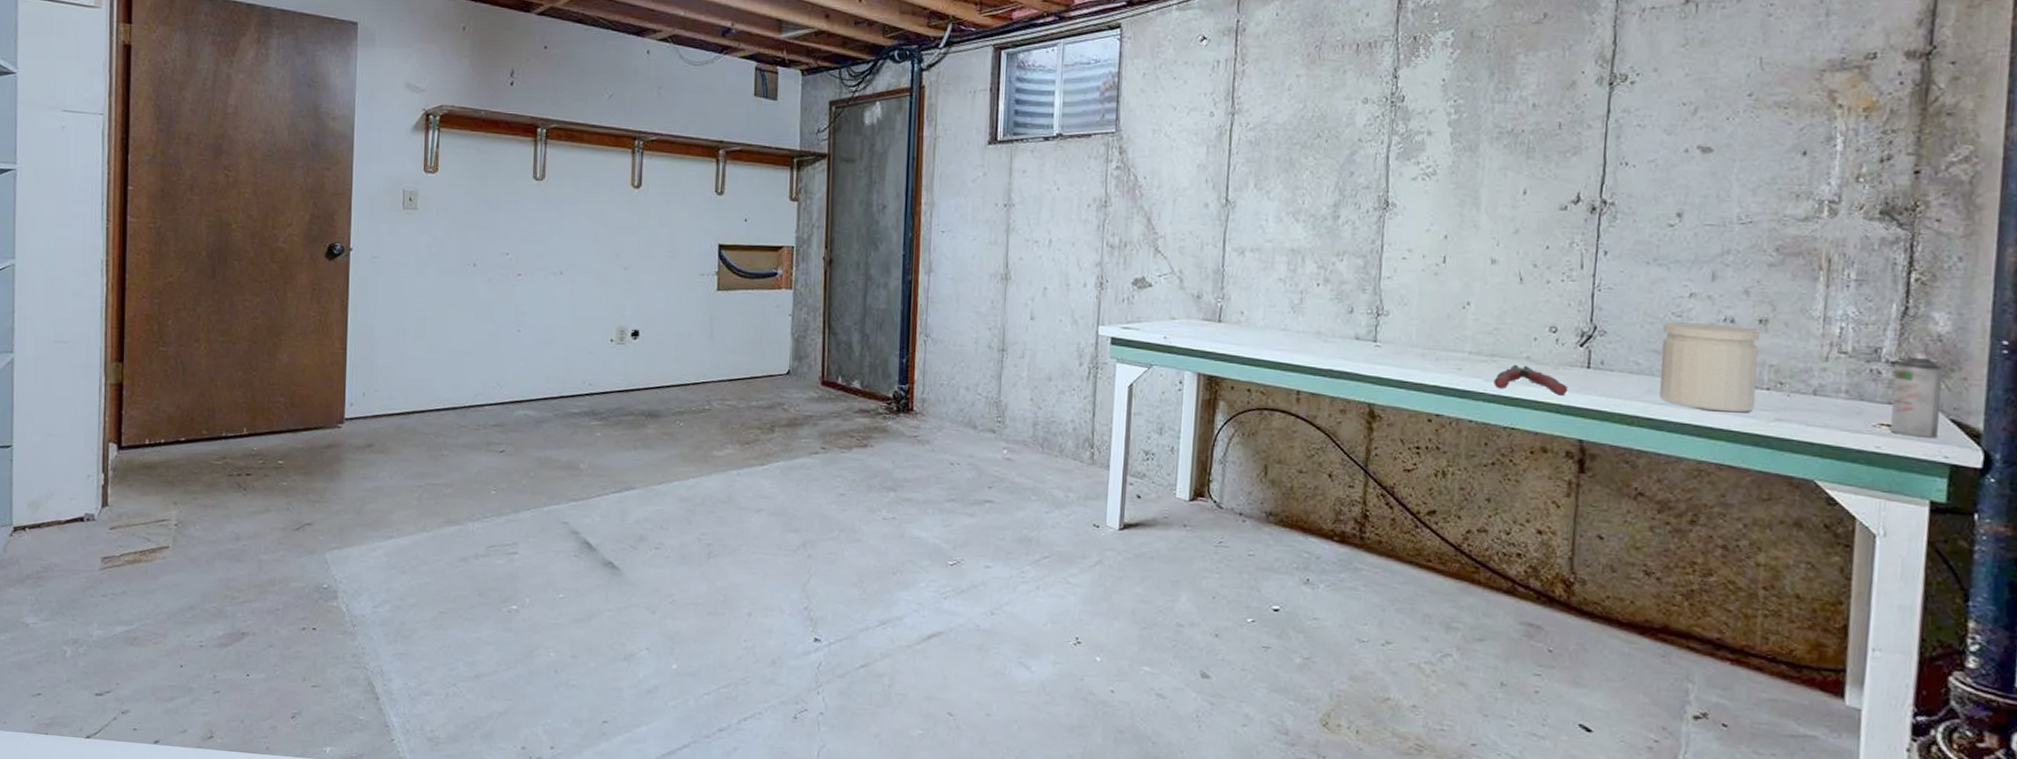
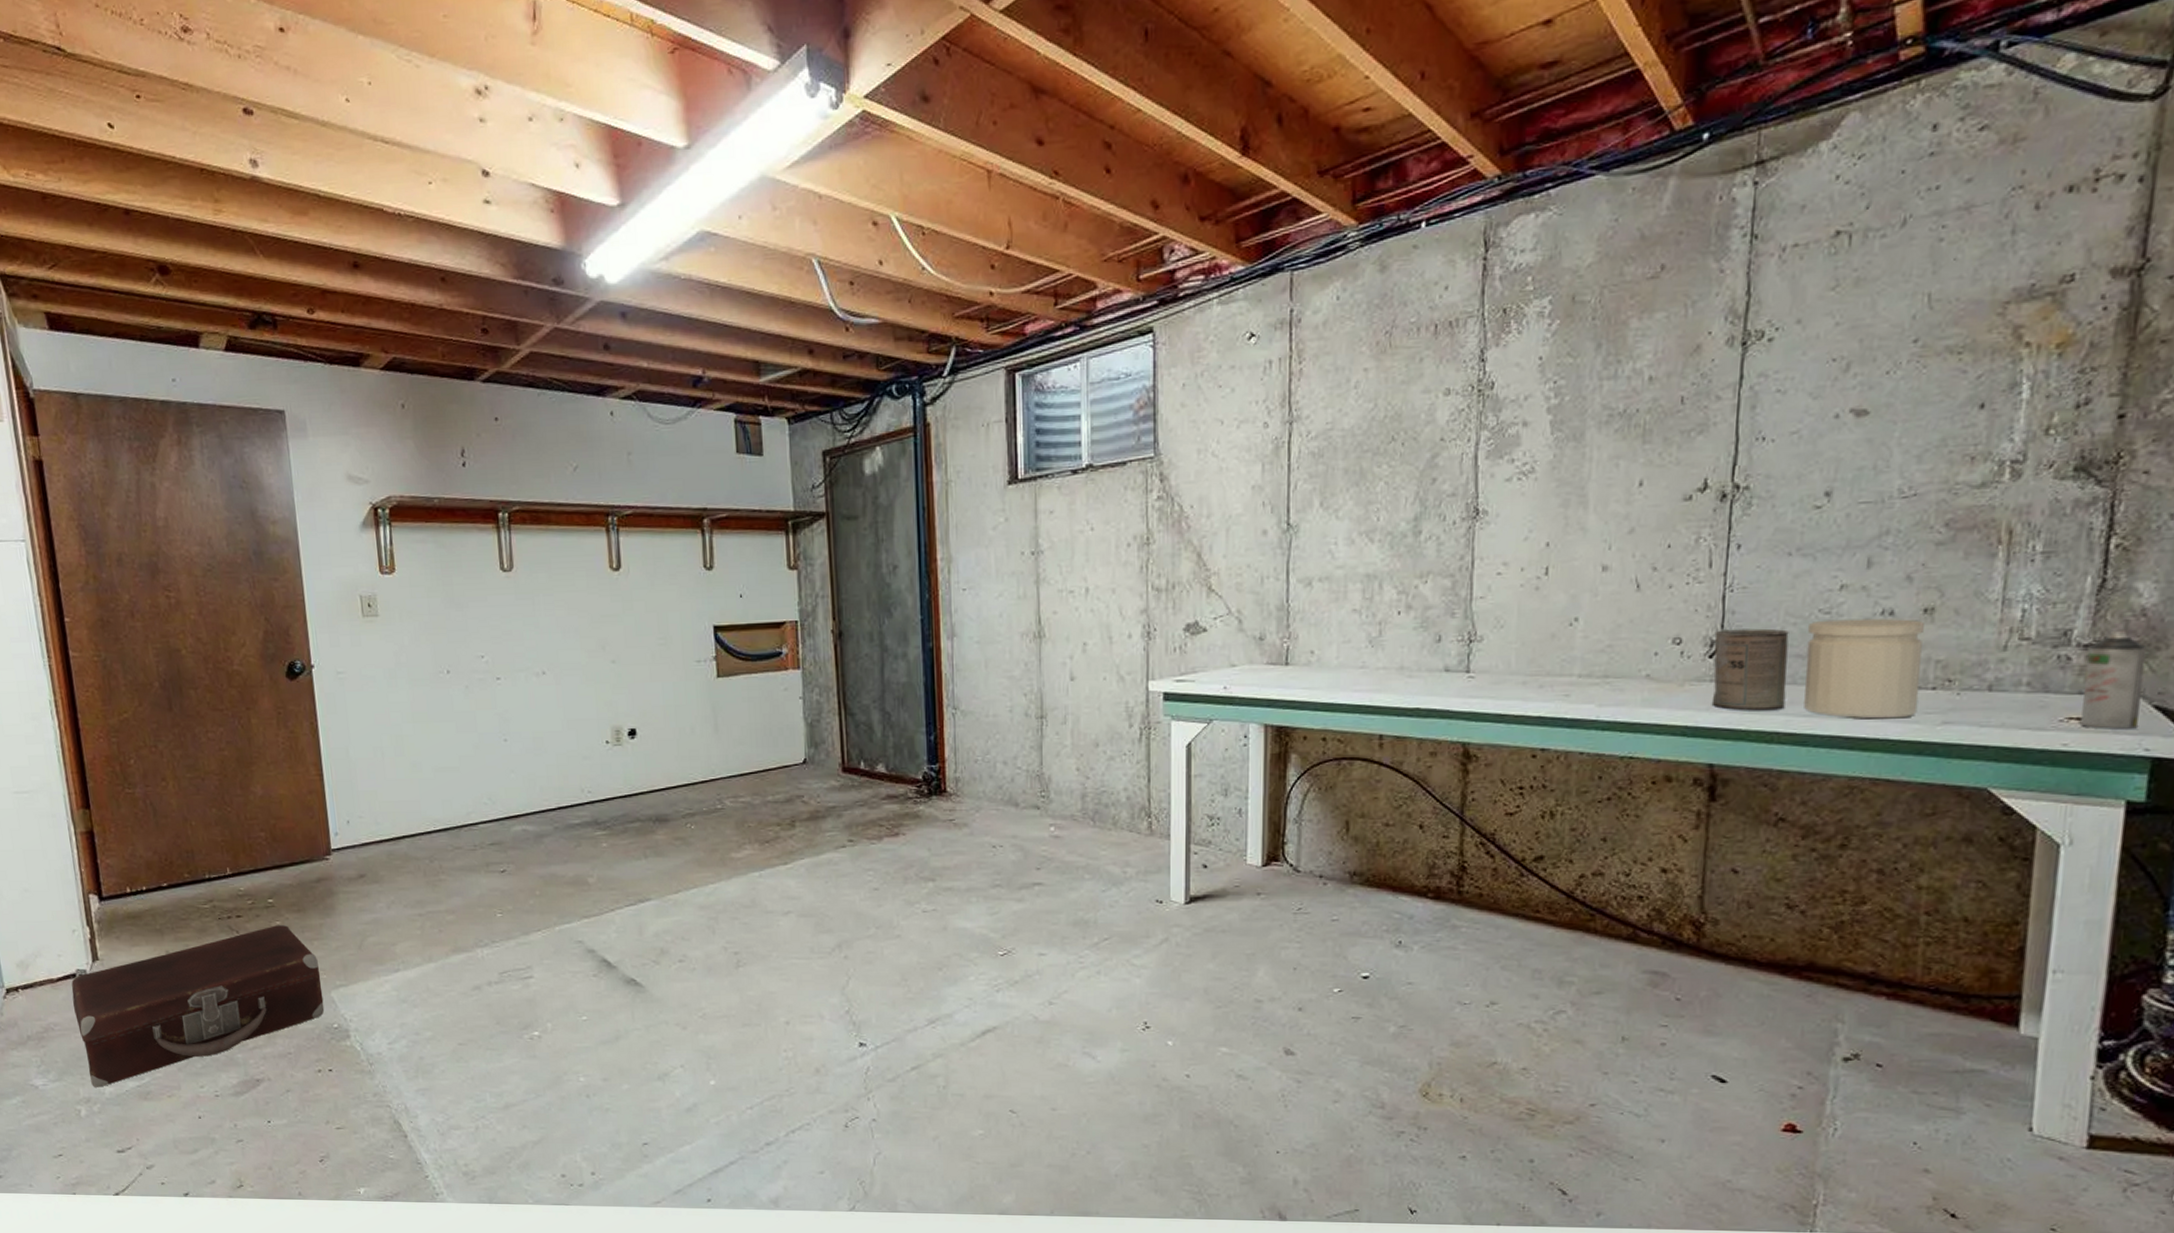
suitcase: none [77,485,318,630] -> present [71,924,325,1087]
pliers: present [1494,364,1568,396] -> none [1608,684,1696,716]
paint can: none [1581,323,1647,398] -> present [1711,628,1789,712]

